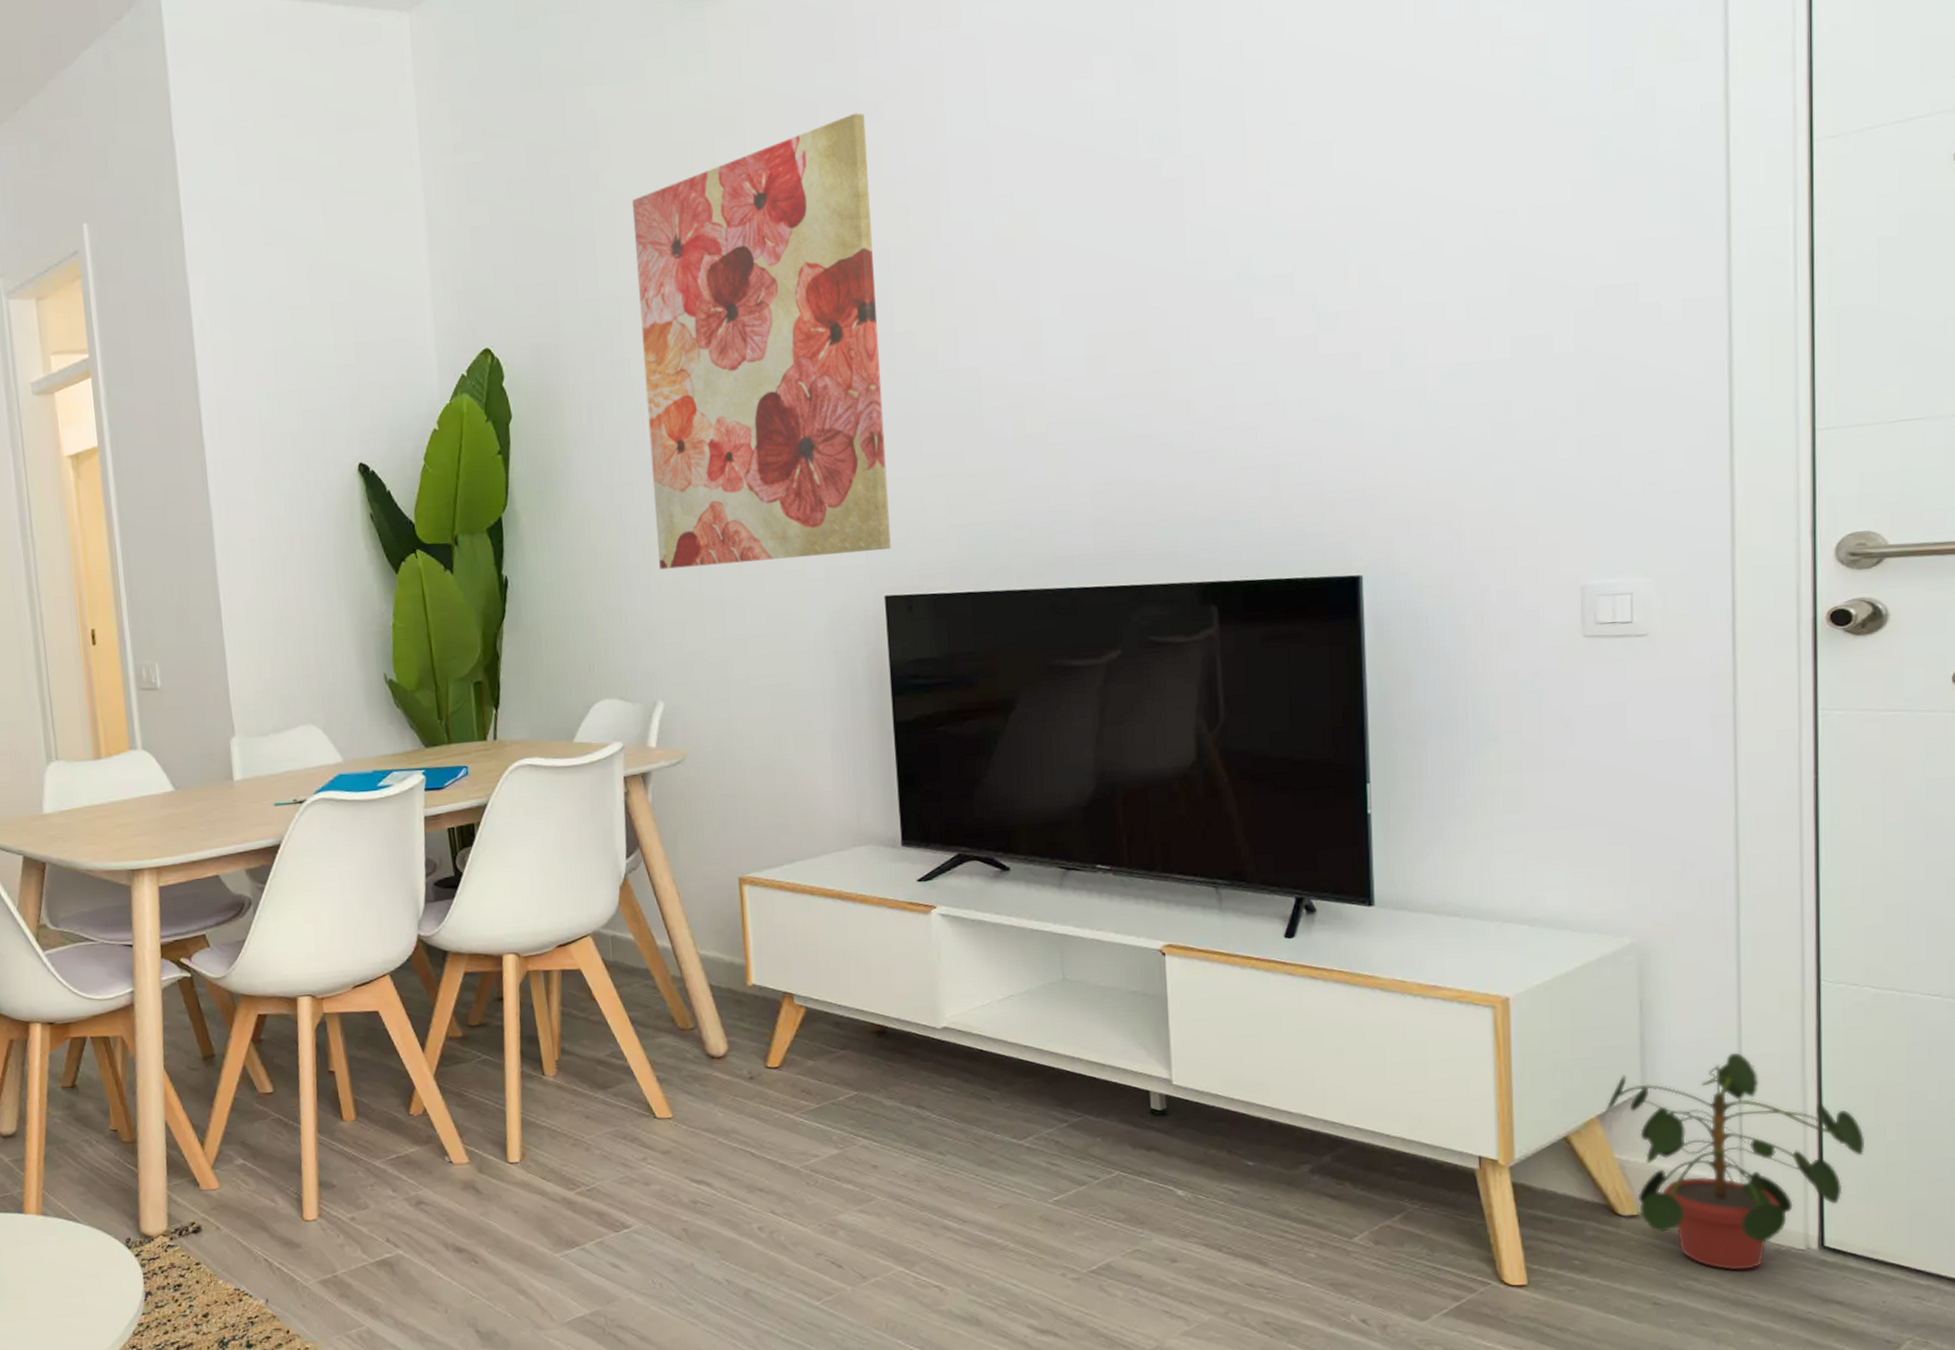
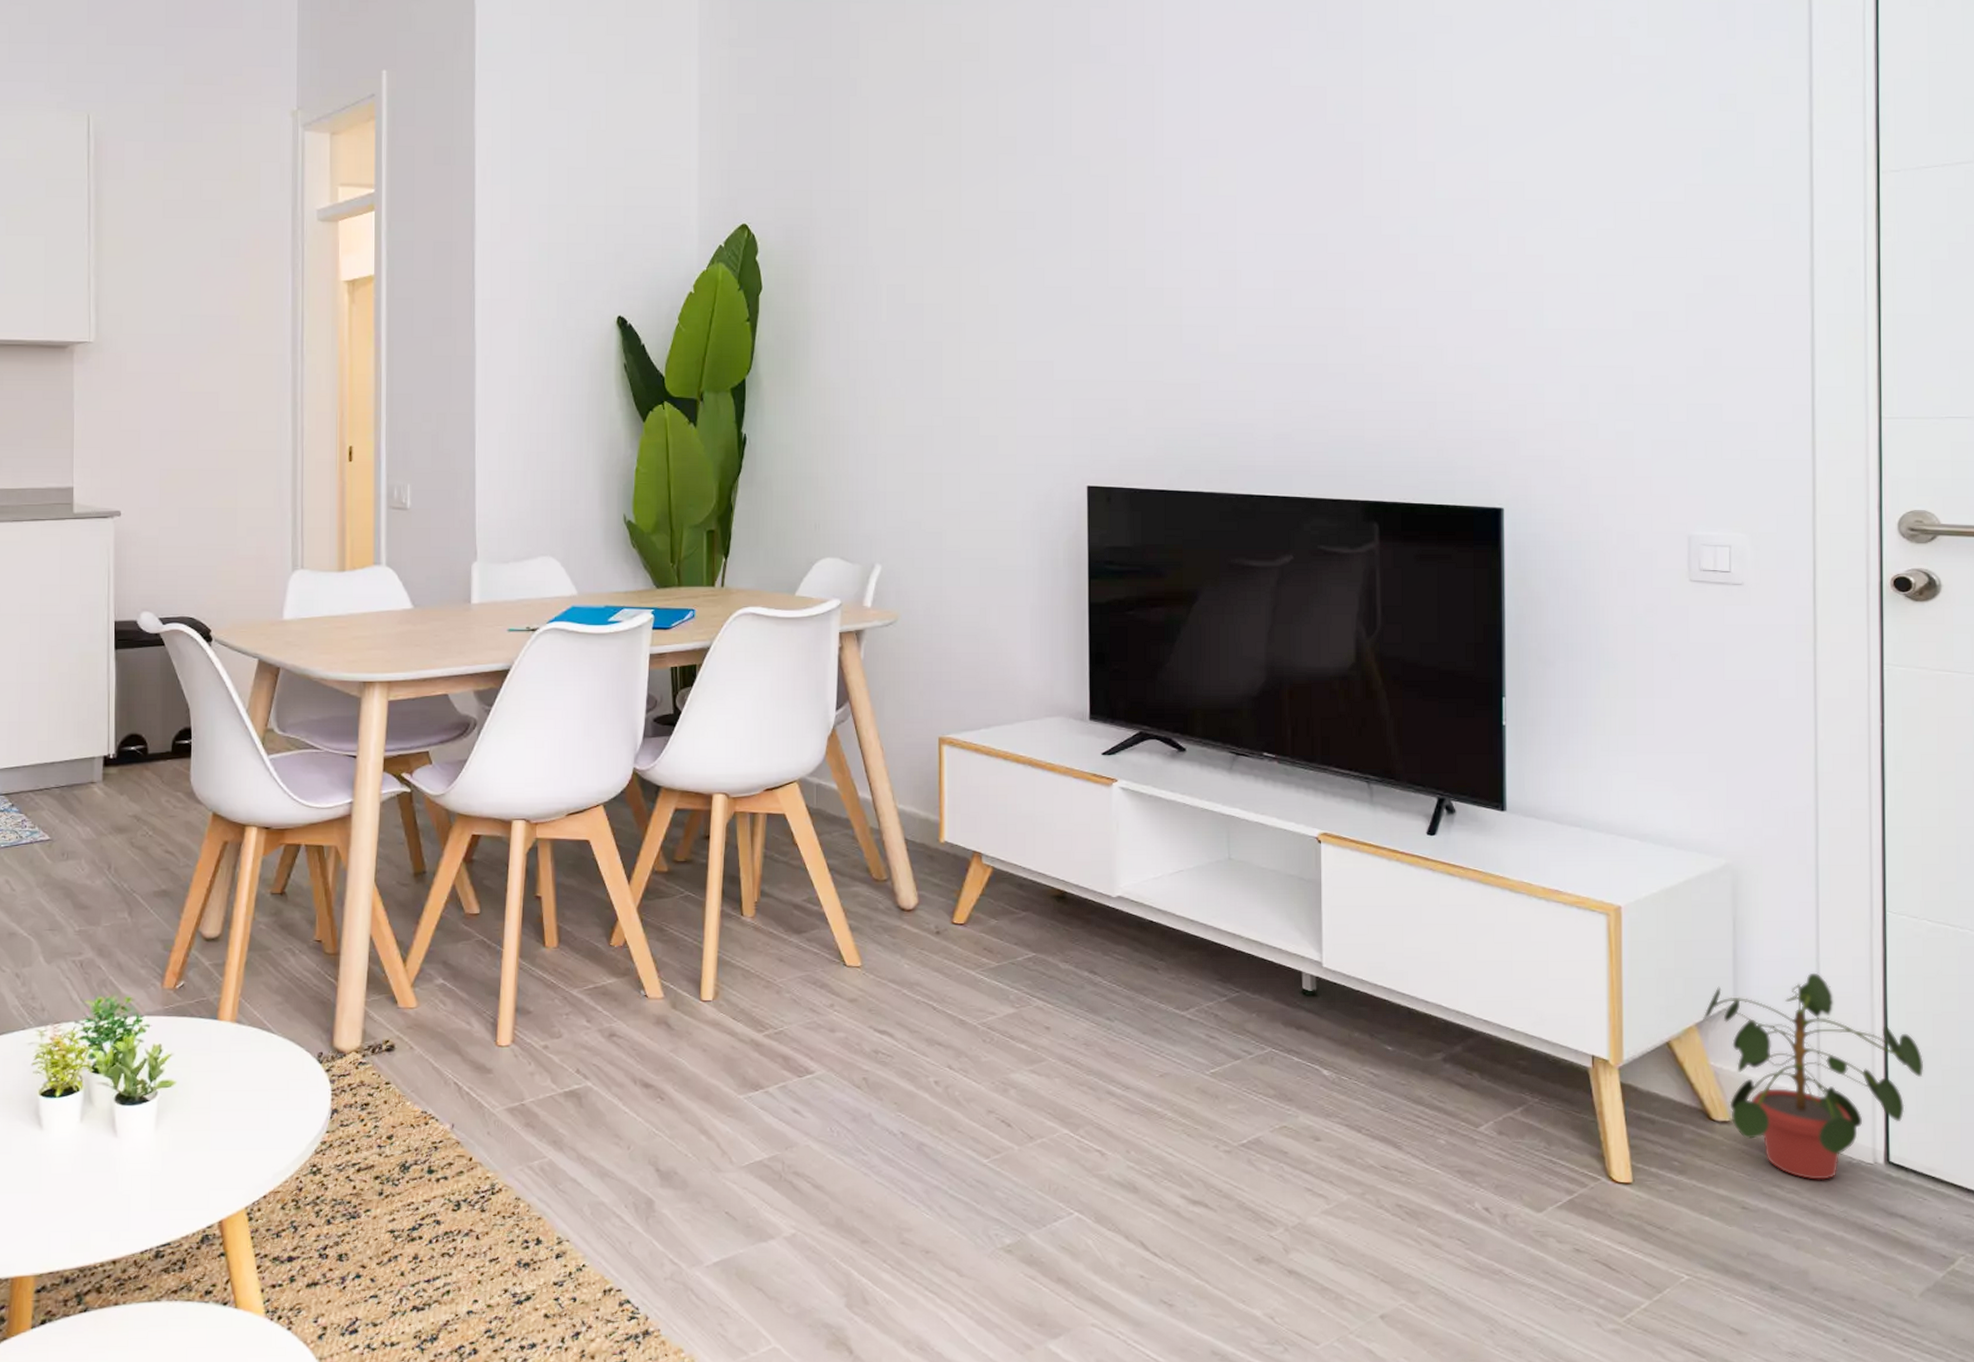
wall art: present [632,113,891,570] -> none [885,54,1095,444]

